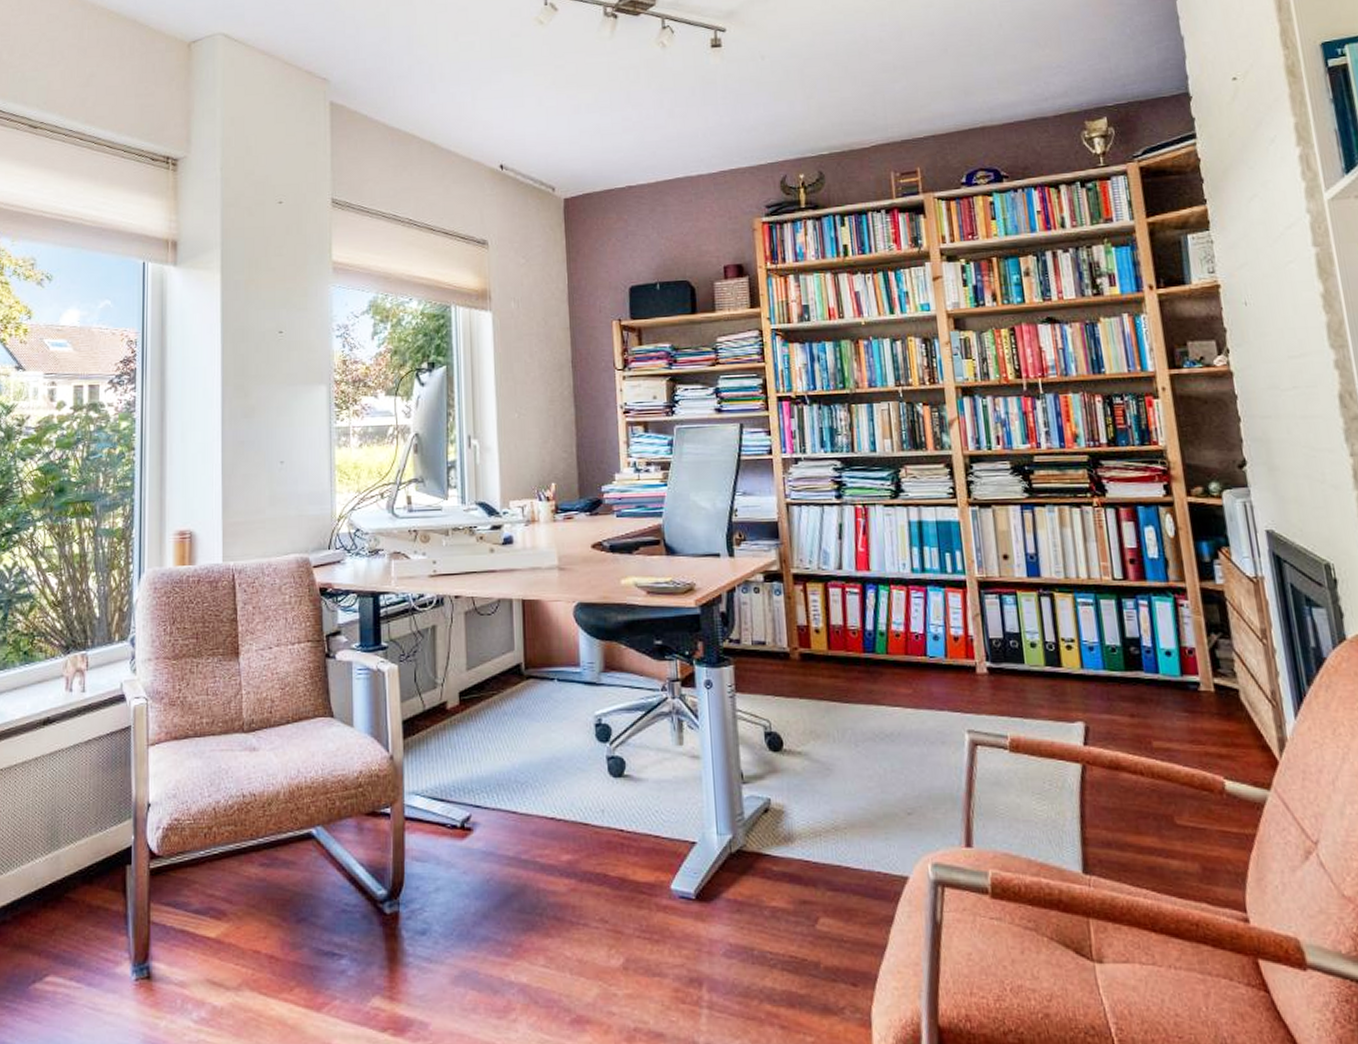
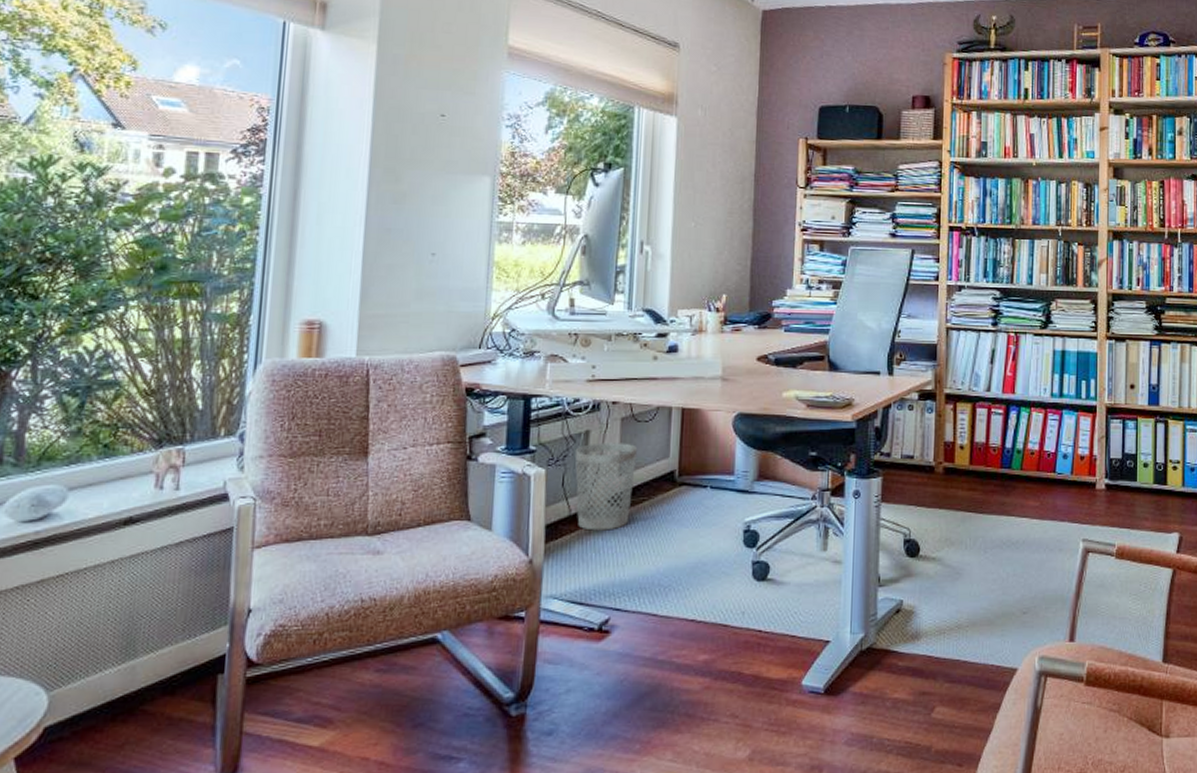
wastebasket: none [424,637,483,726] -> present [575,443,638,531]

